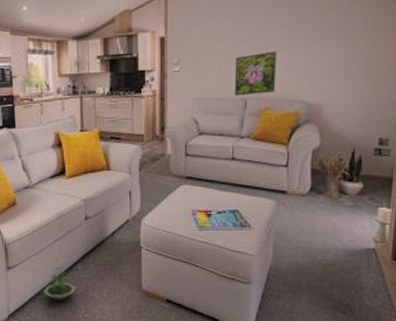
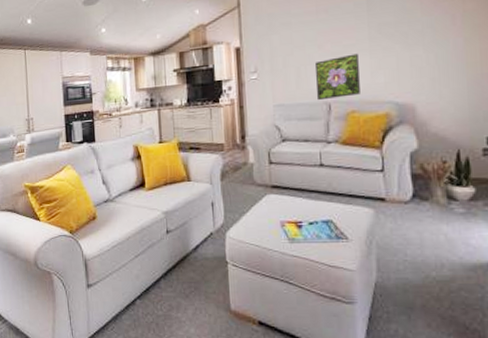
terrarium: present [43,267,76,300] -> none [124,284,158,321]

